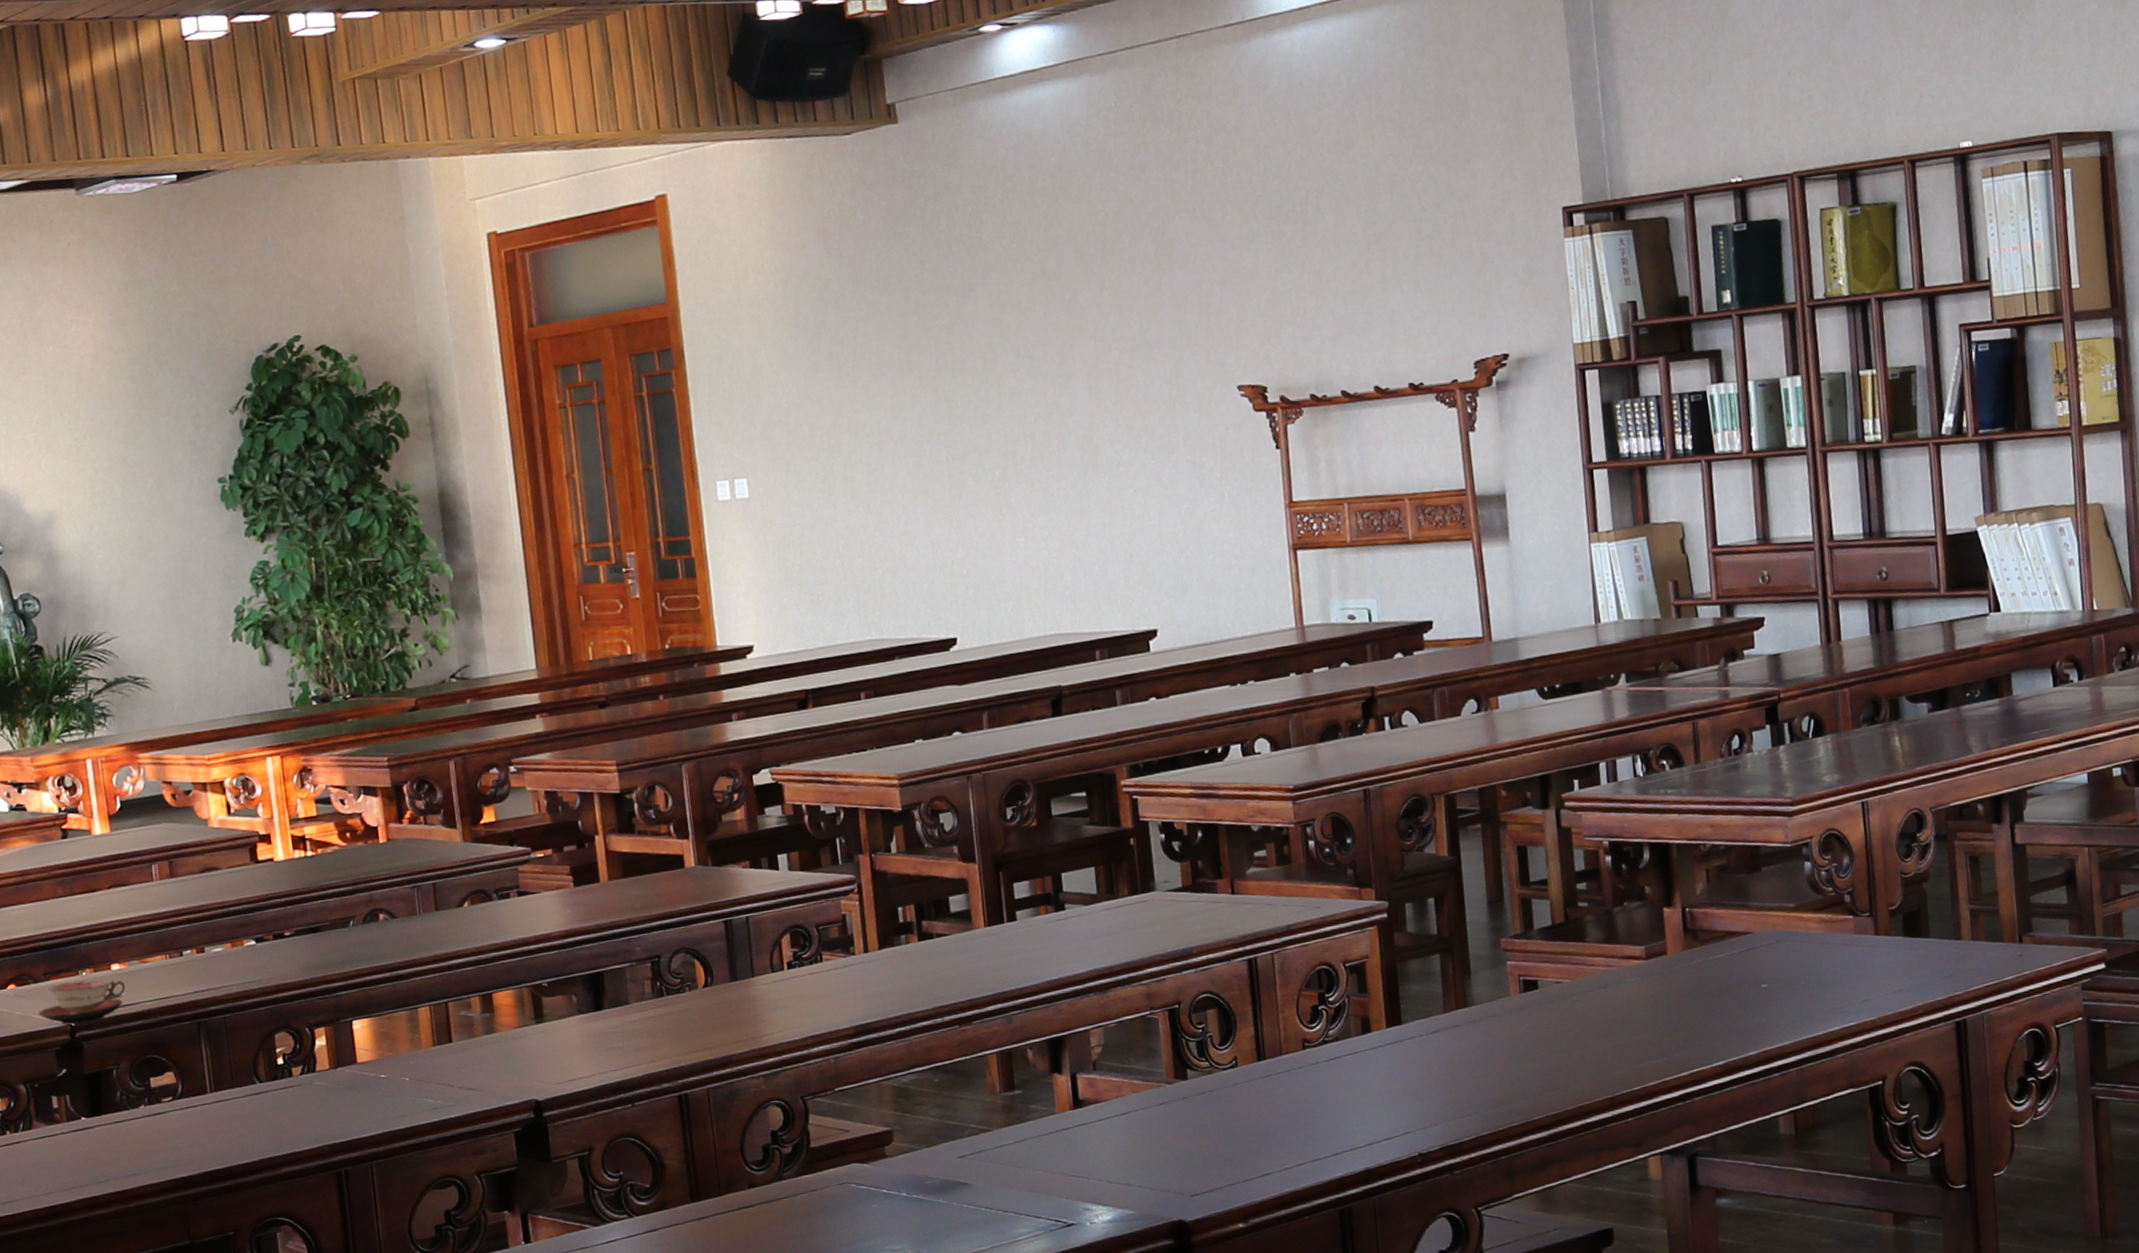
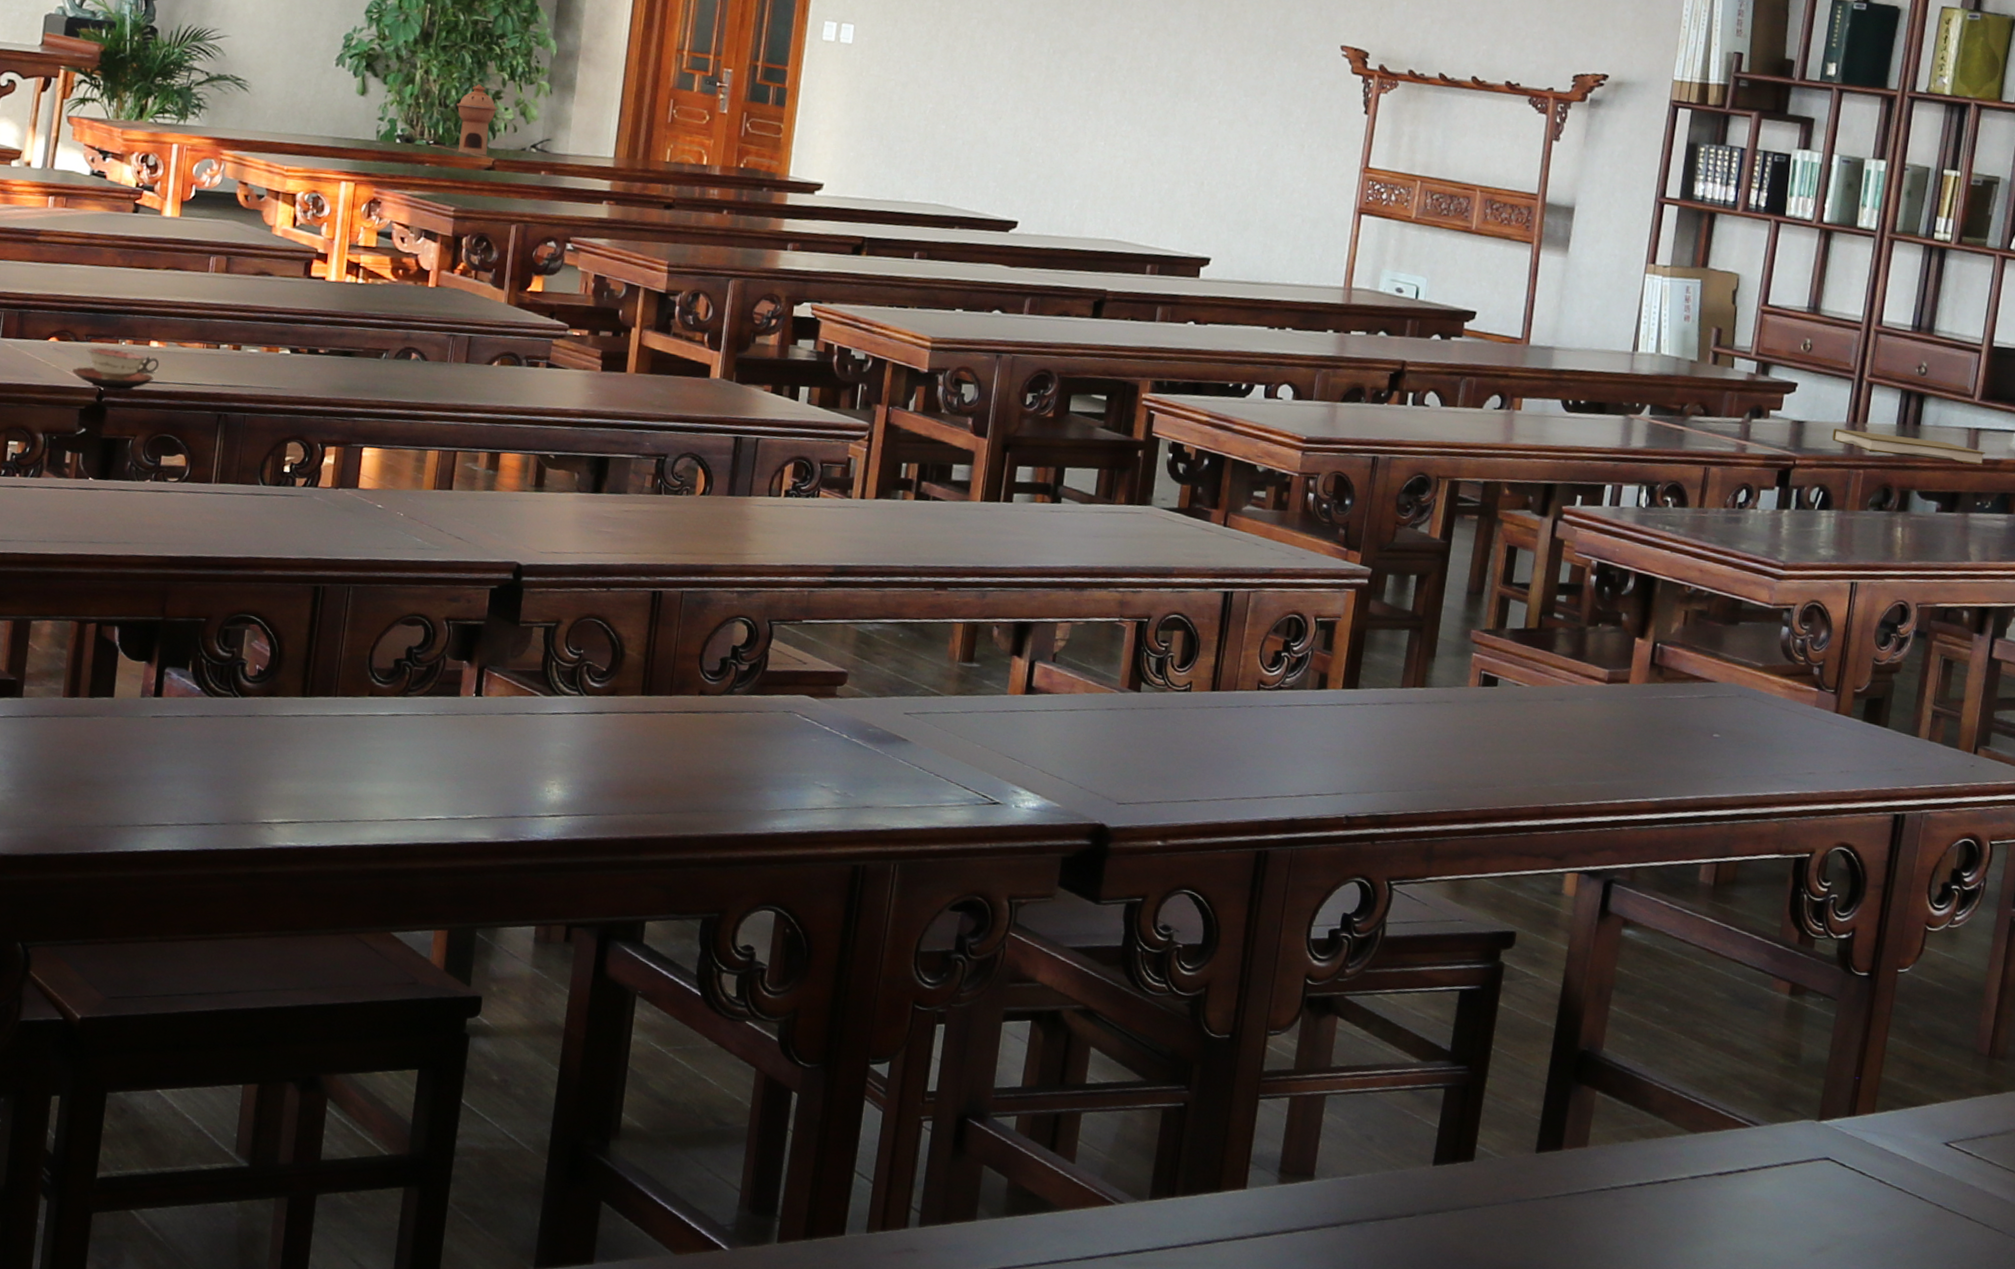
incense burner: none [365,626,408,700] -> present [457,84,498,157]
book: none [1809,640,1964,668] -> present [1832,428,1986,465]

